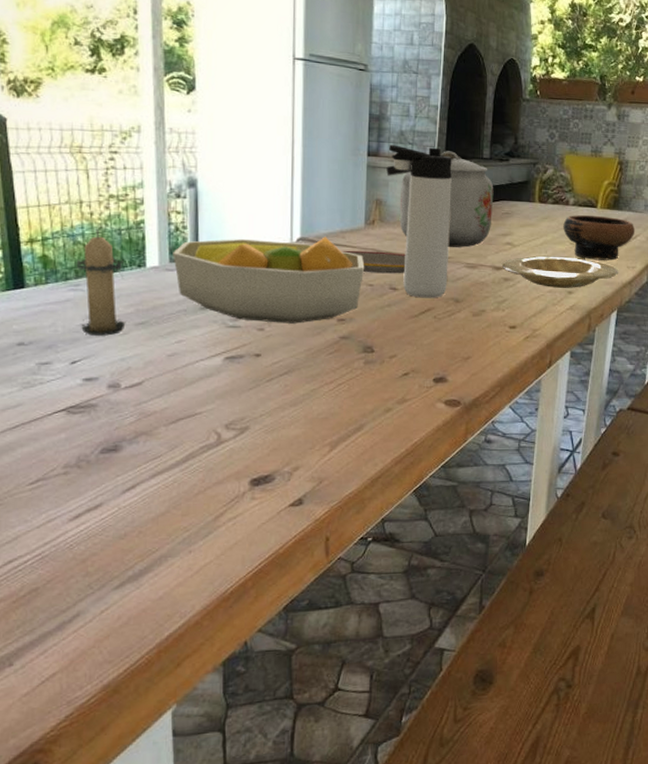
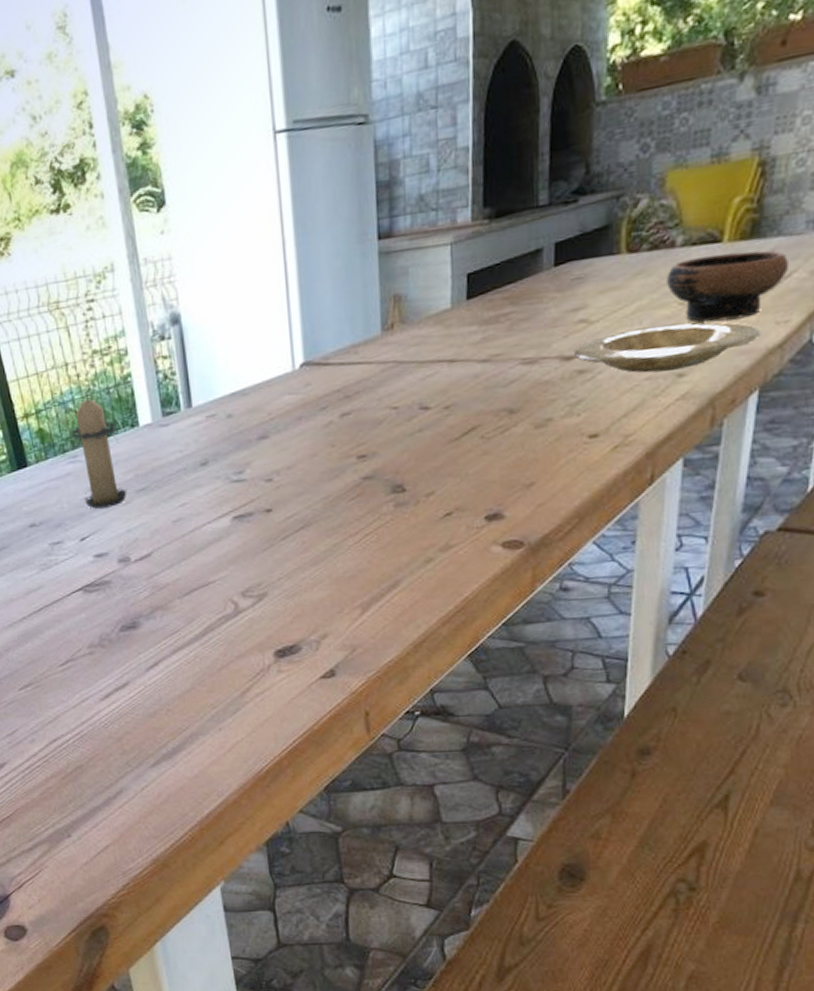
fruit bowl: present [173,237,365,324] -> none [164,356,386,472]
plate: present [341,250,406,274] -> none [355,360,439,393]
kettle: present [386,151,494,248] -> none [404,206,558,341]
thermos bottle: present [388,144,452,298] -> none [404,206,497,415]

